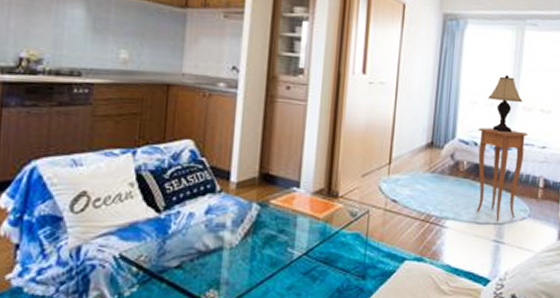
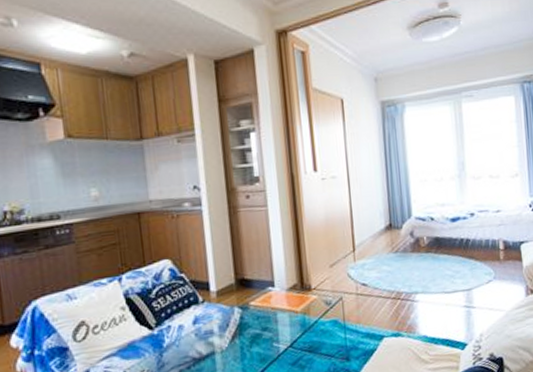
side table: present [477,127,528,222] -> none [432,199,481,288]
lamp: present [488,75,523,132] -> none [437,149,471,204]

